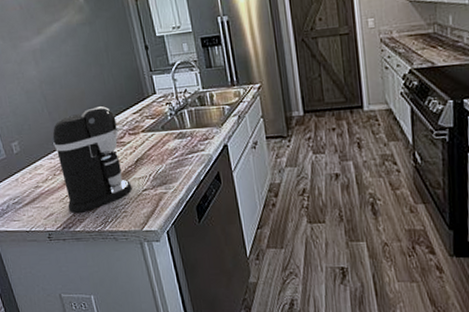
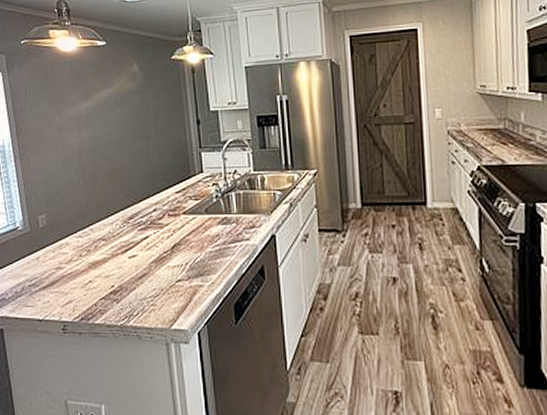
coffee maker: present [52,105,132,213] -> none [84,181,165,302]

